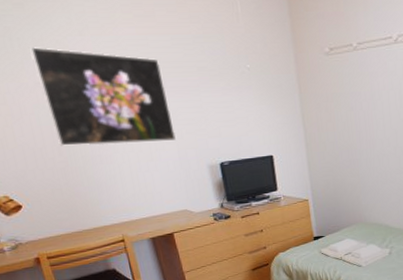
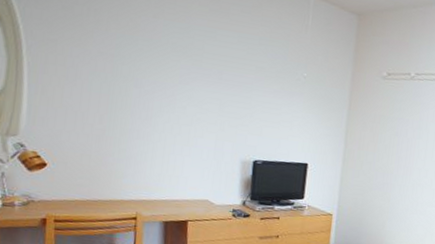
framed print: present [30,47,176,146] -> none [101,19,221,130]

